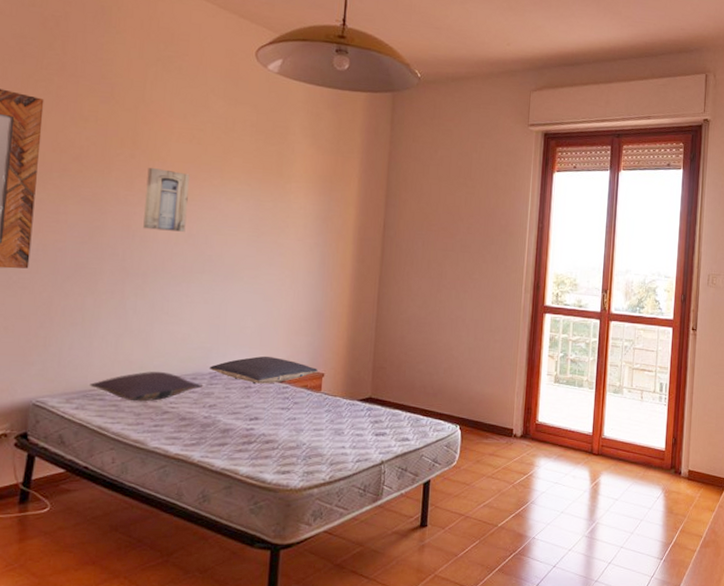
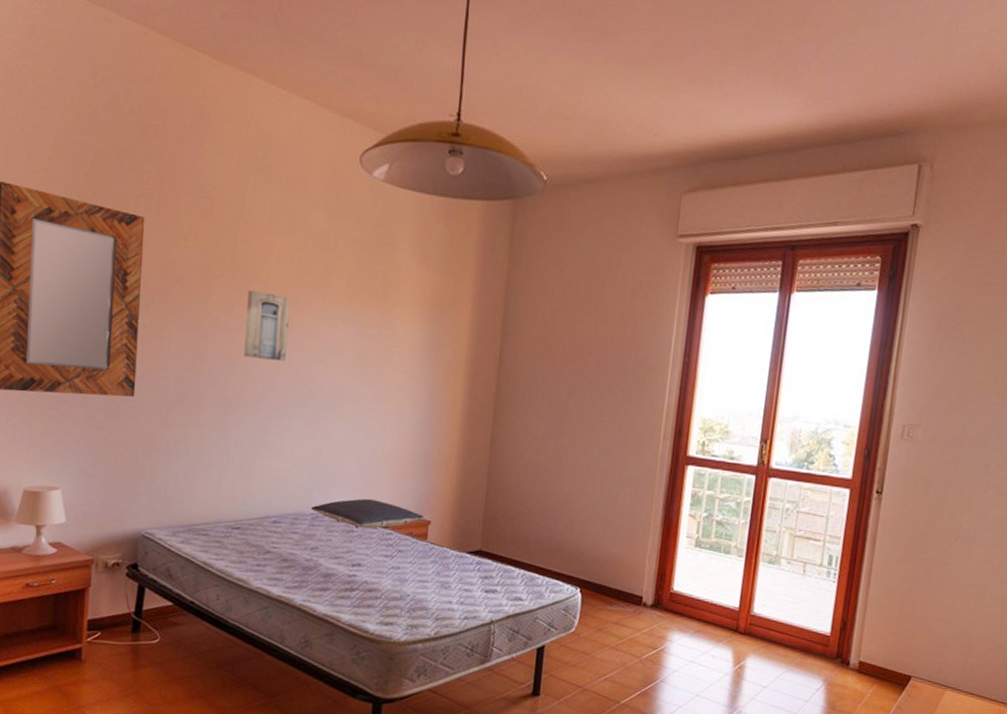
pillow: present [90,371,203,402] -> none [194,508,305,540]

